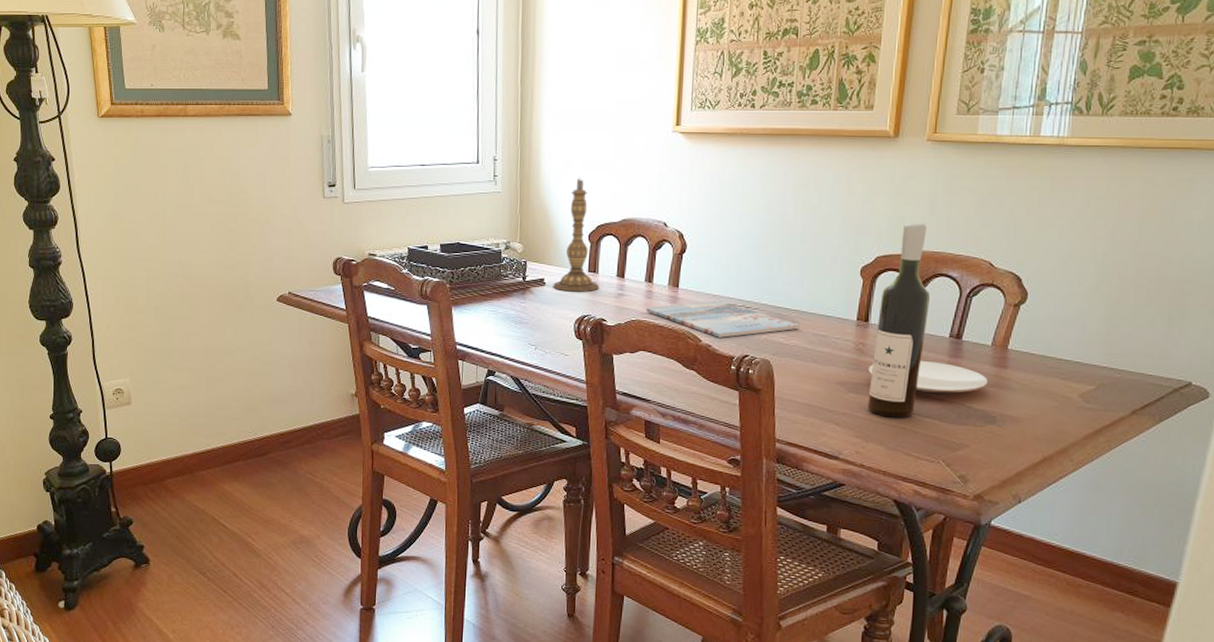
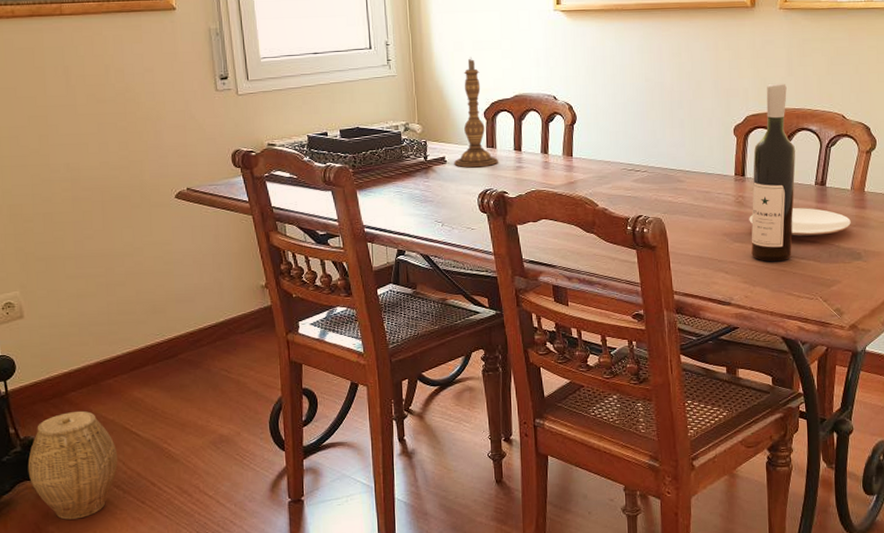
woven basket: none [124,497,206,600] -> present [27,410,118,520]
magazine: present [646,301,800,338] -> none [544,166,686,201]

